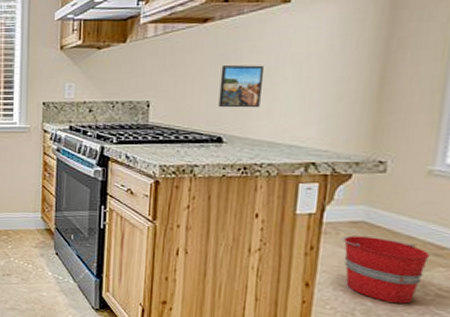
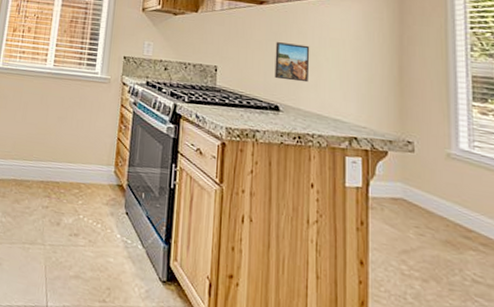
bucket: present [341,235,430,304] -> none [386,212,461,289]

